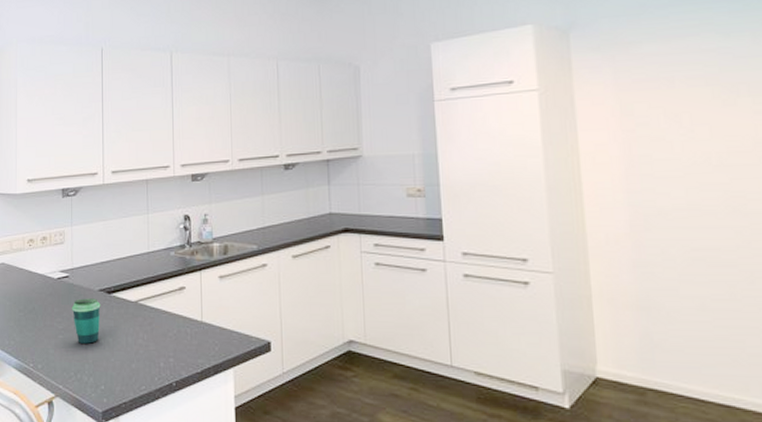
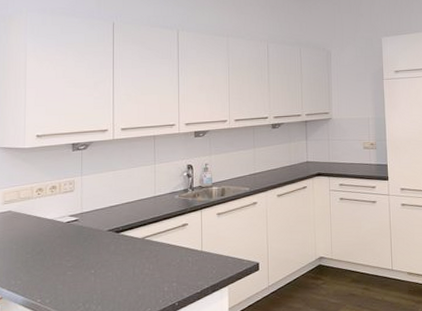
cup: present [71,298,101,344] -> none [80,238,109,278]

